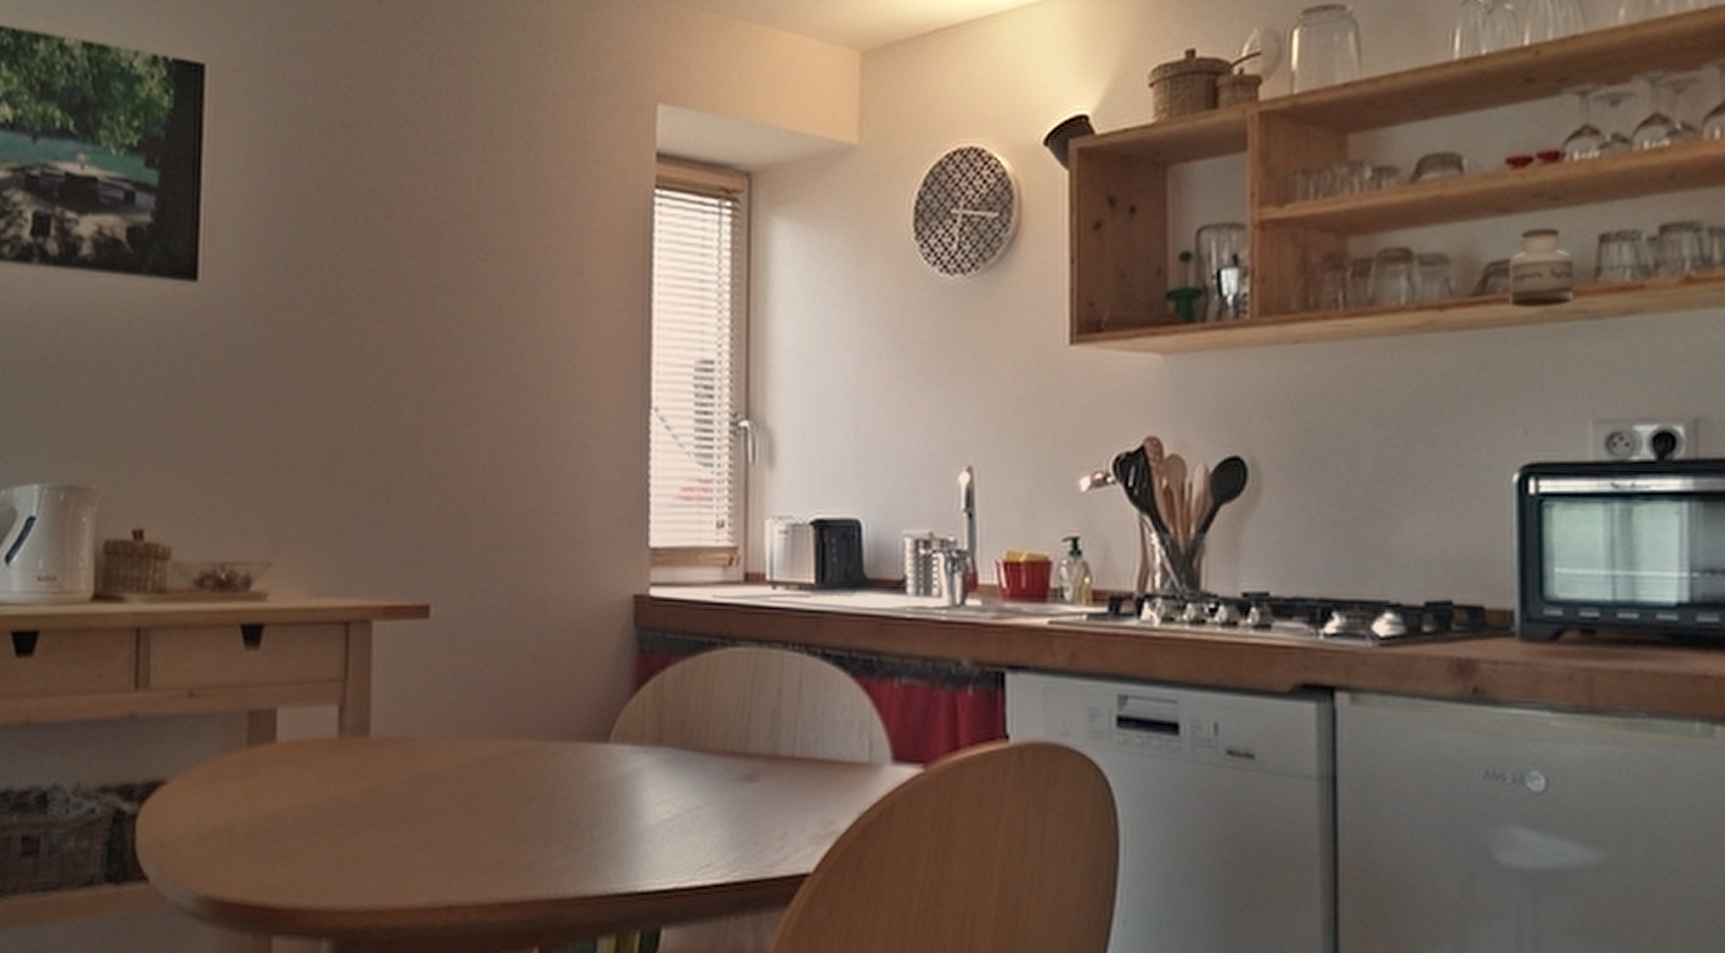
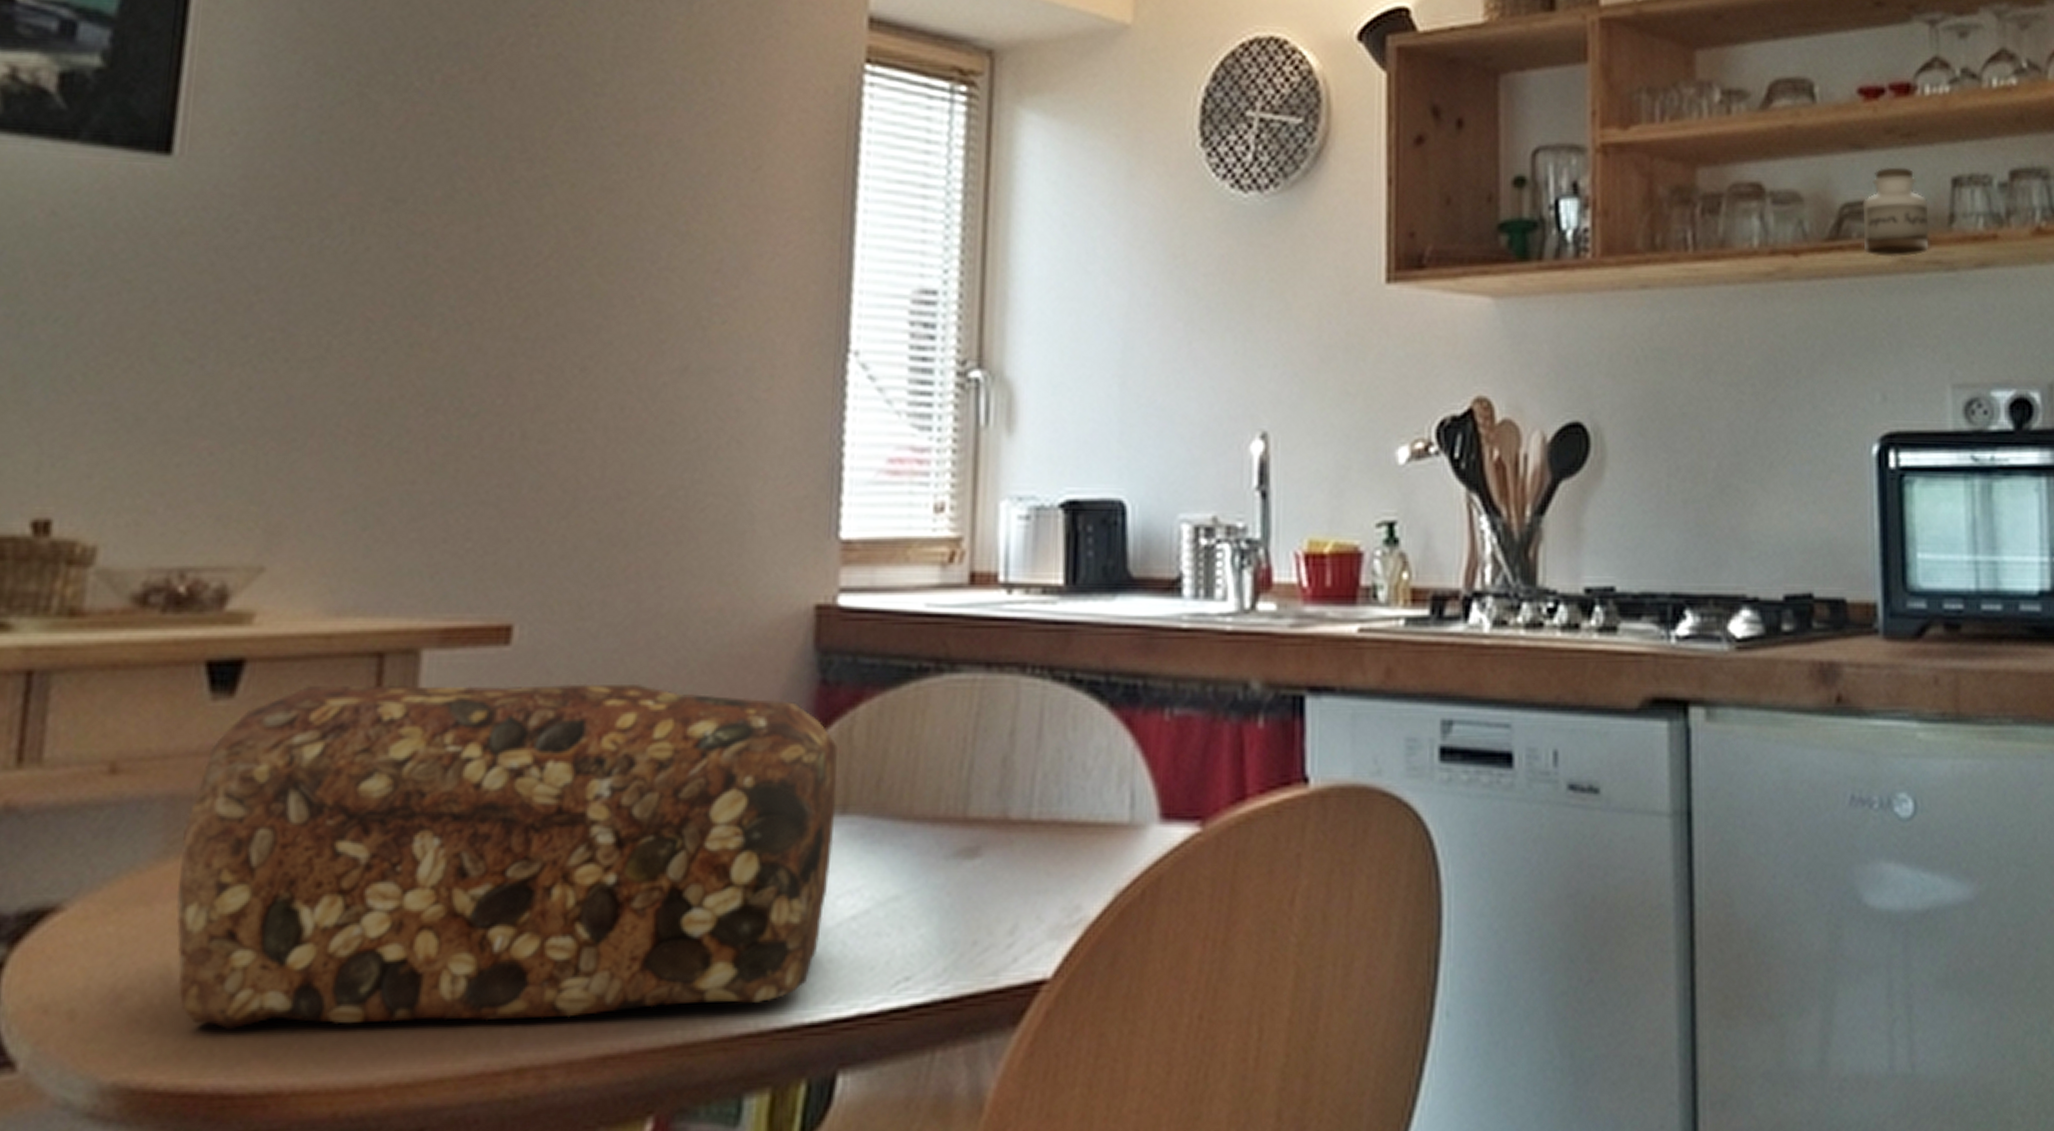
bread loaf: none [233,643,654,875] -> present [176,683,838,1031]

